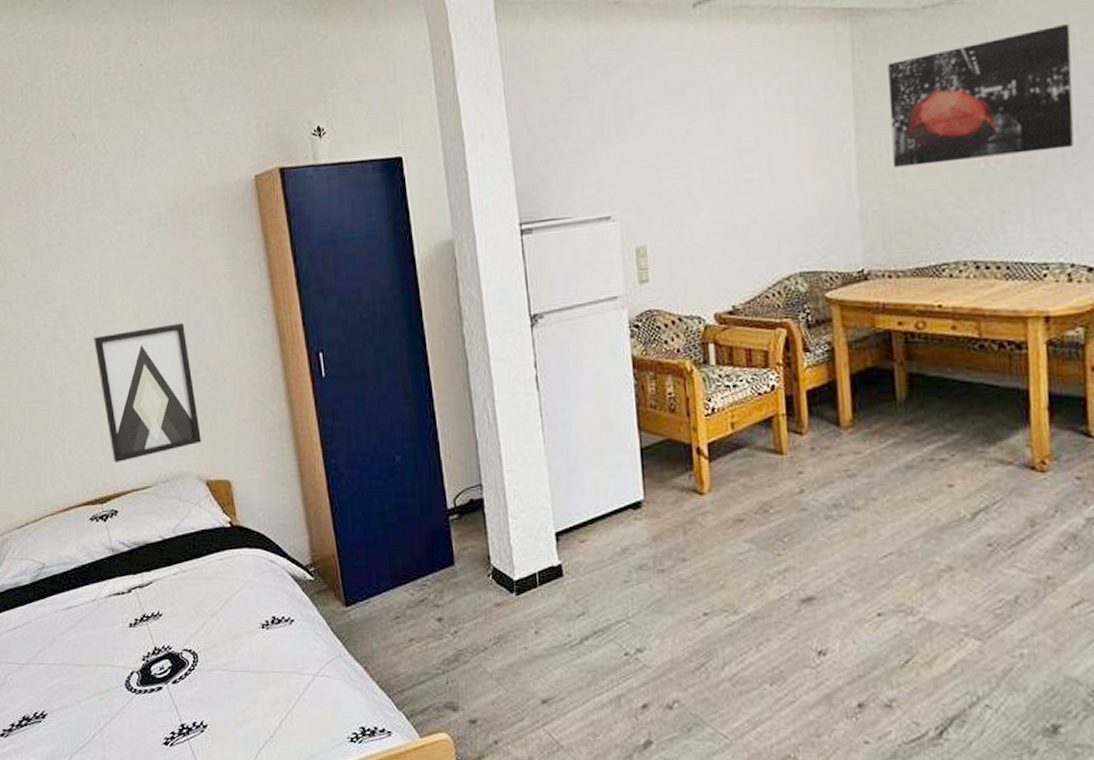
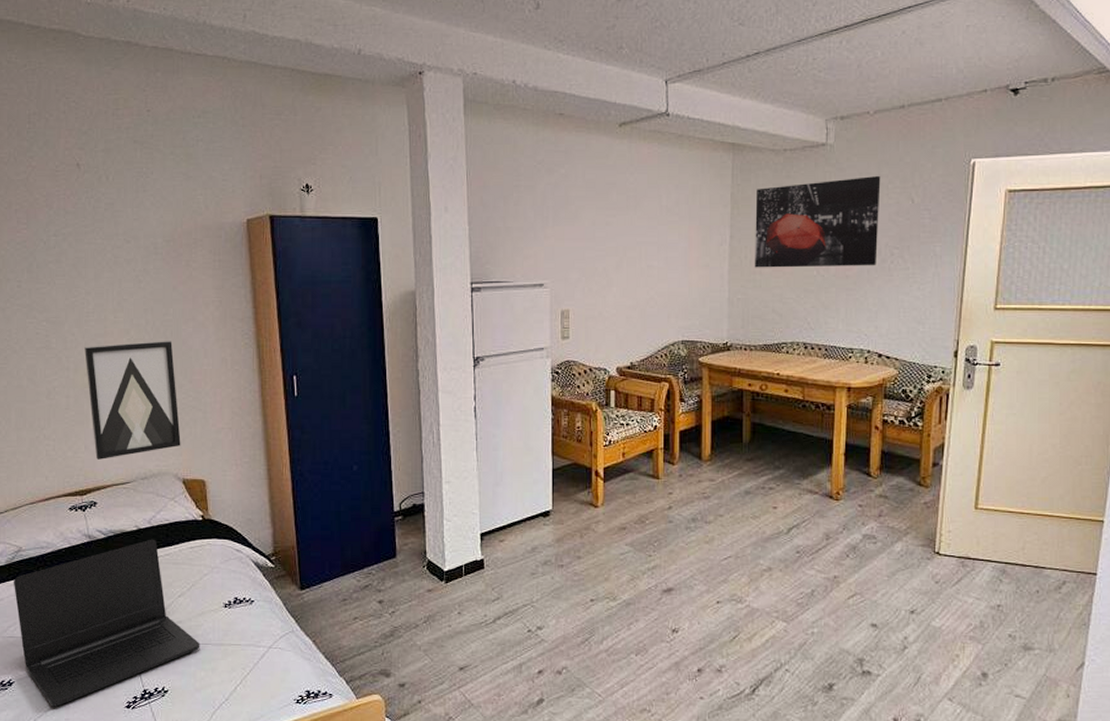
laptop: none [39,550,239,742] -> present [13,539,200,707]

